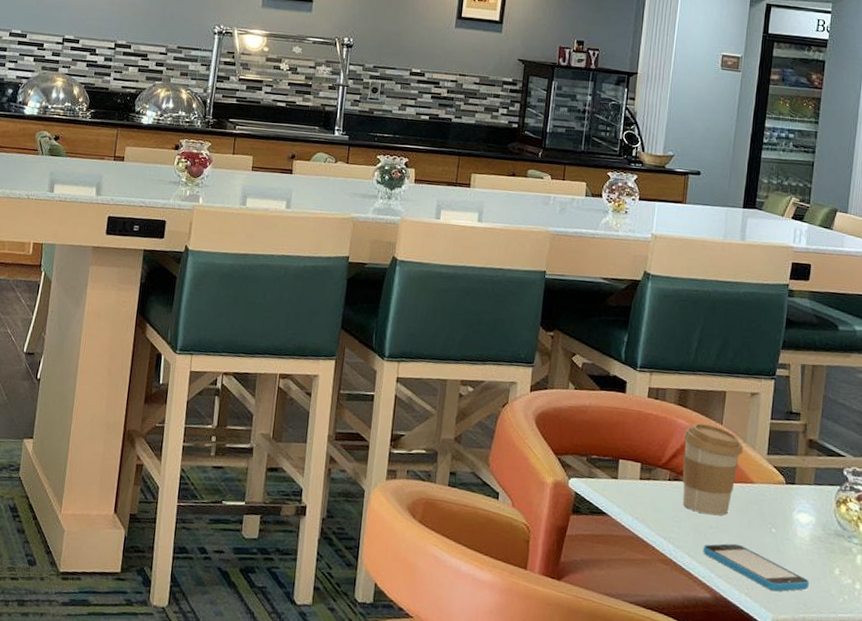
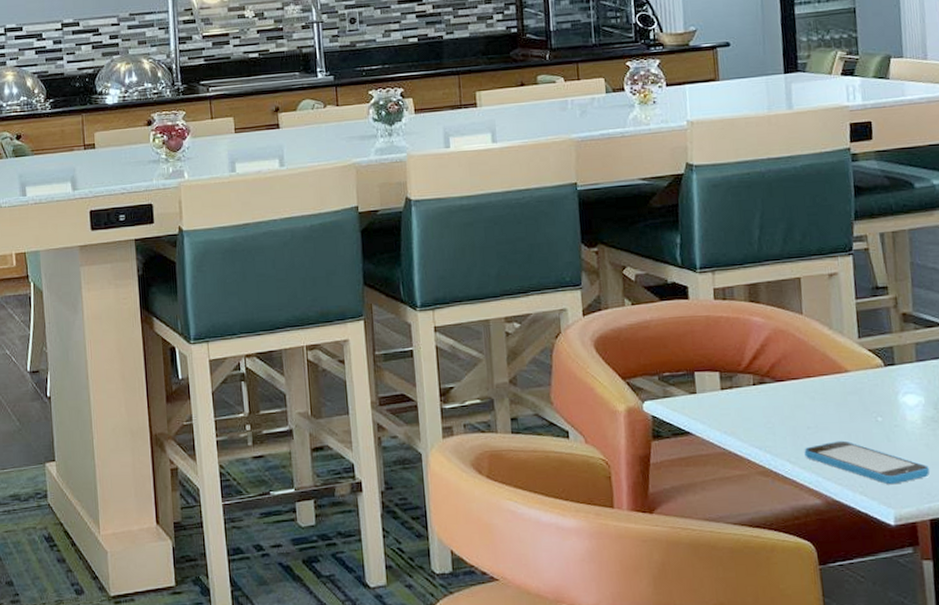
coffee cup: present [682,422,743,516] -> none [761,316,831,415]

